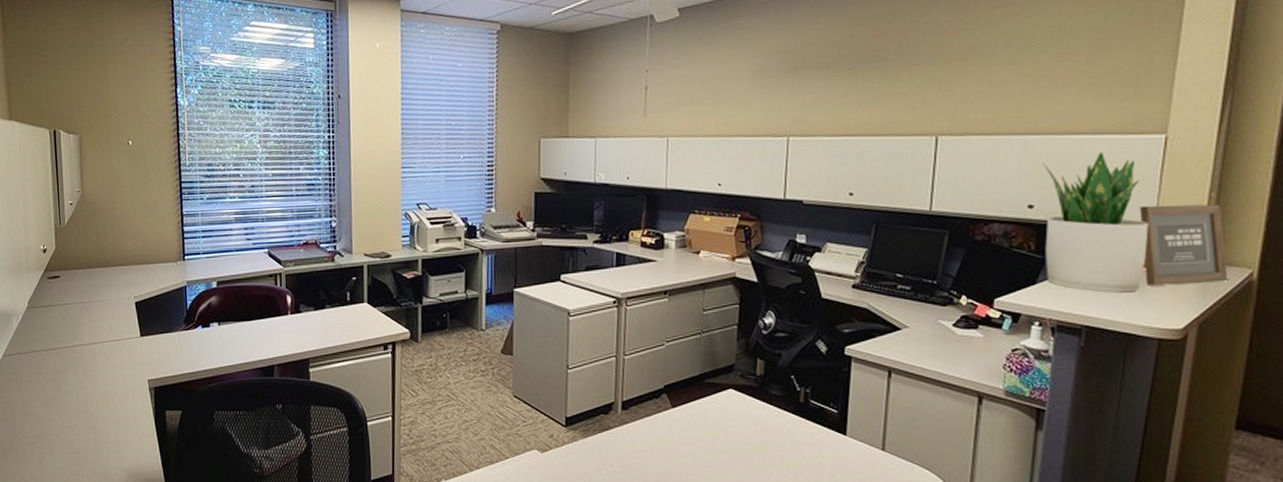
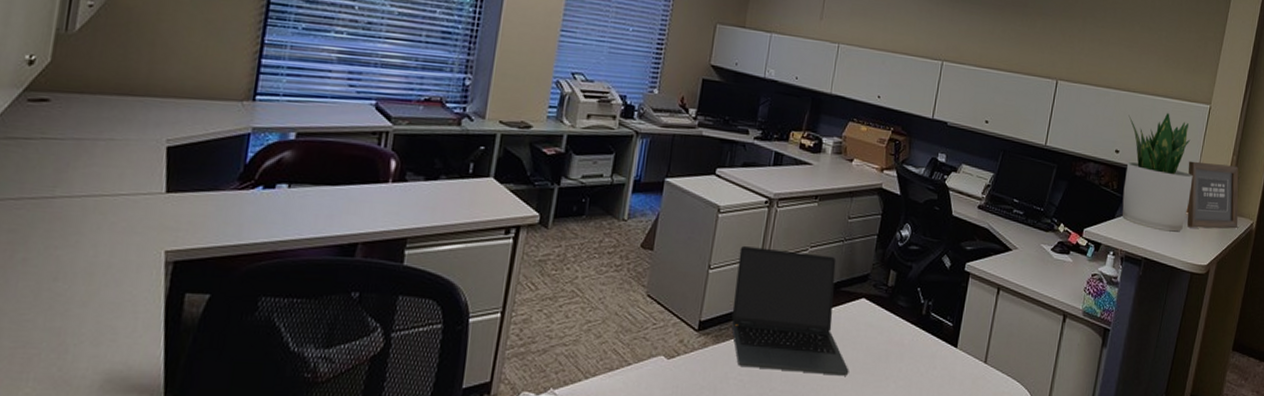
laptop: none [595,345,725,466] -> present [731,245,849,376]

